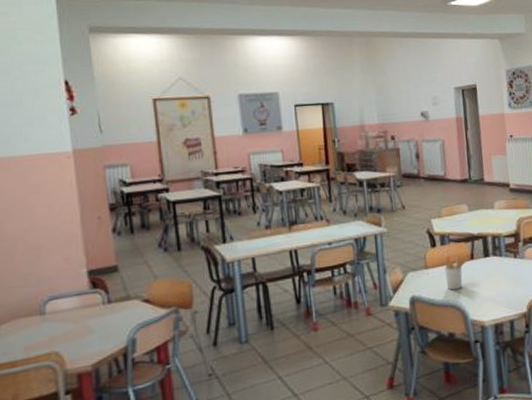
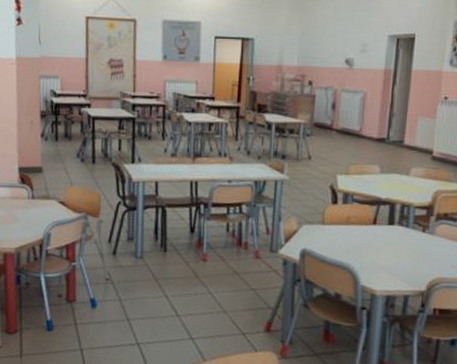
utensil holder: present [444,254,469,290] -> none [341,216,371,252]

